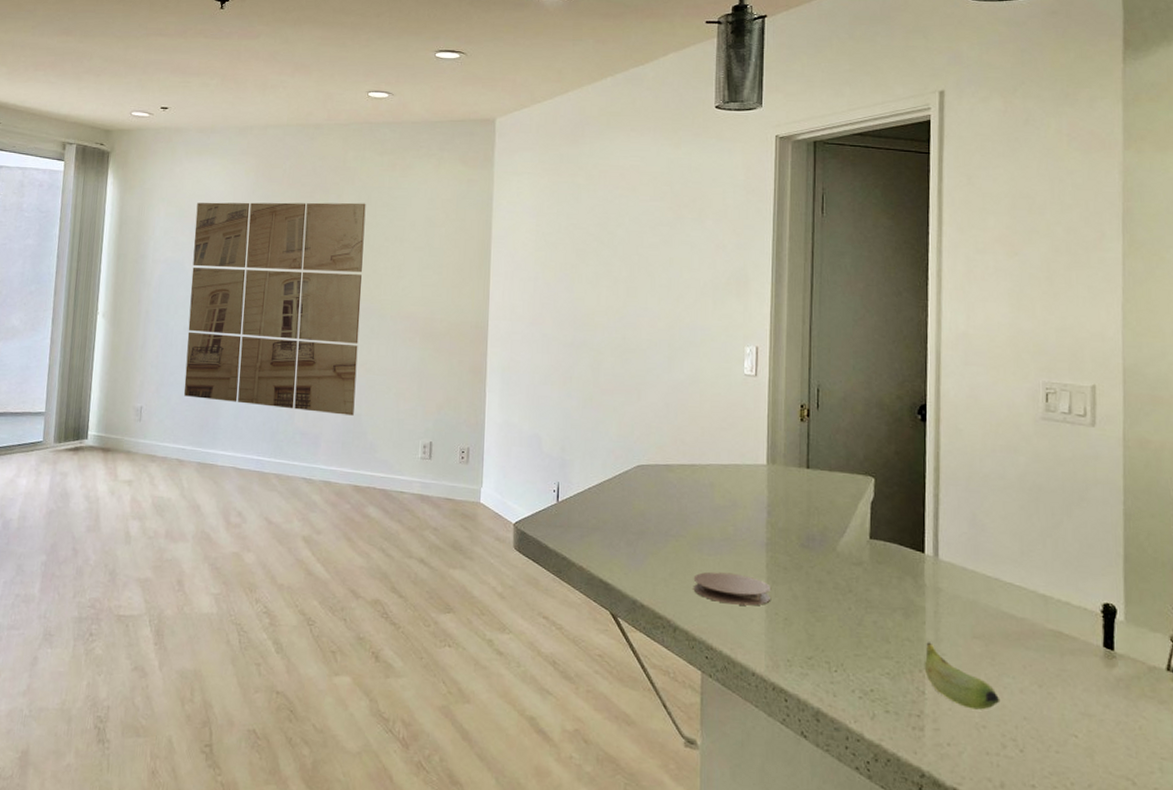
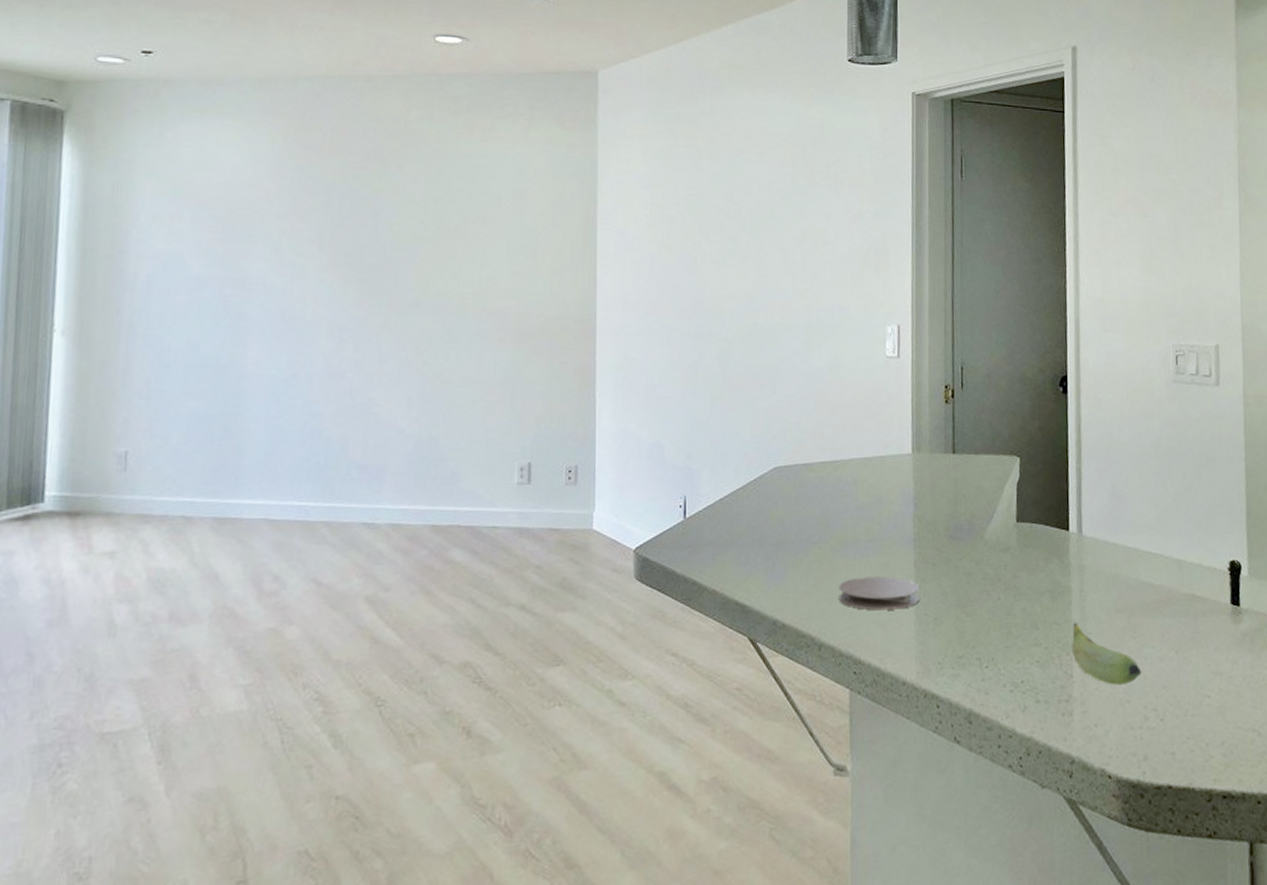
wall art: present [184,202,366,416] -> none [189,174,437,440]

